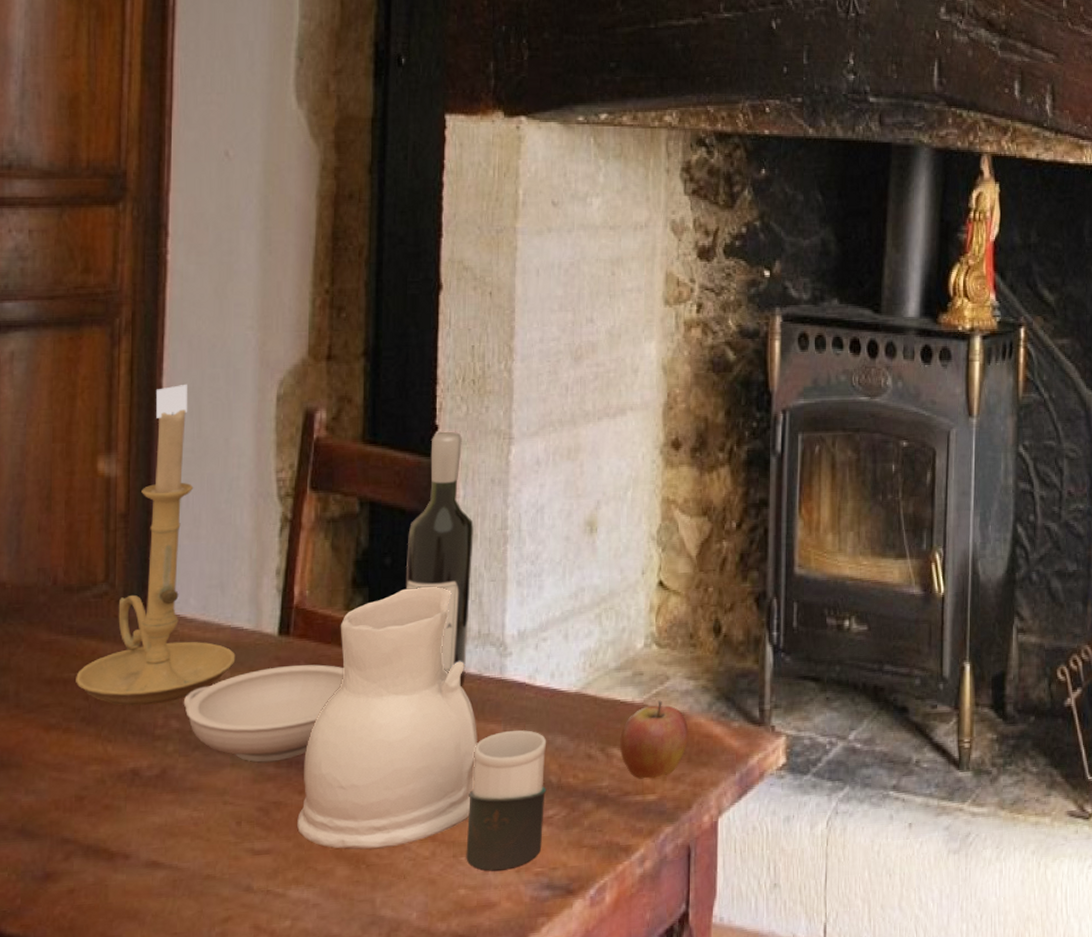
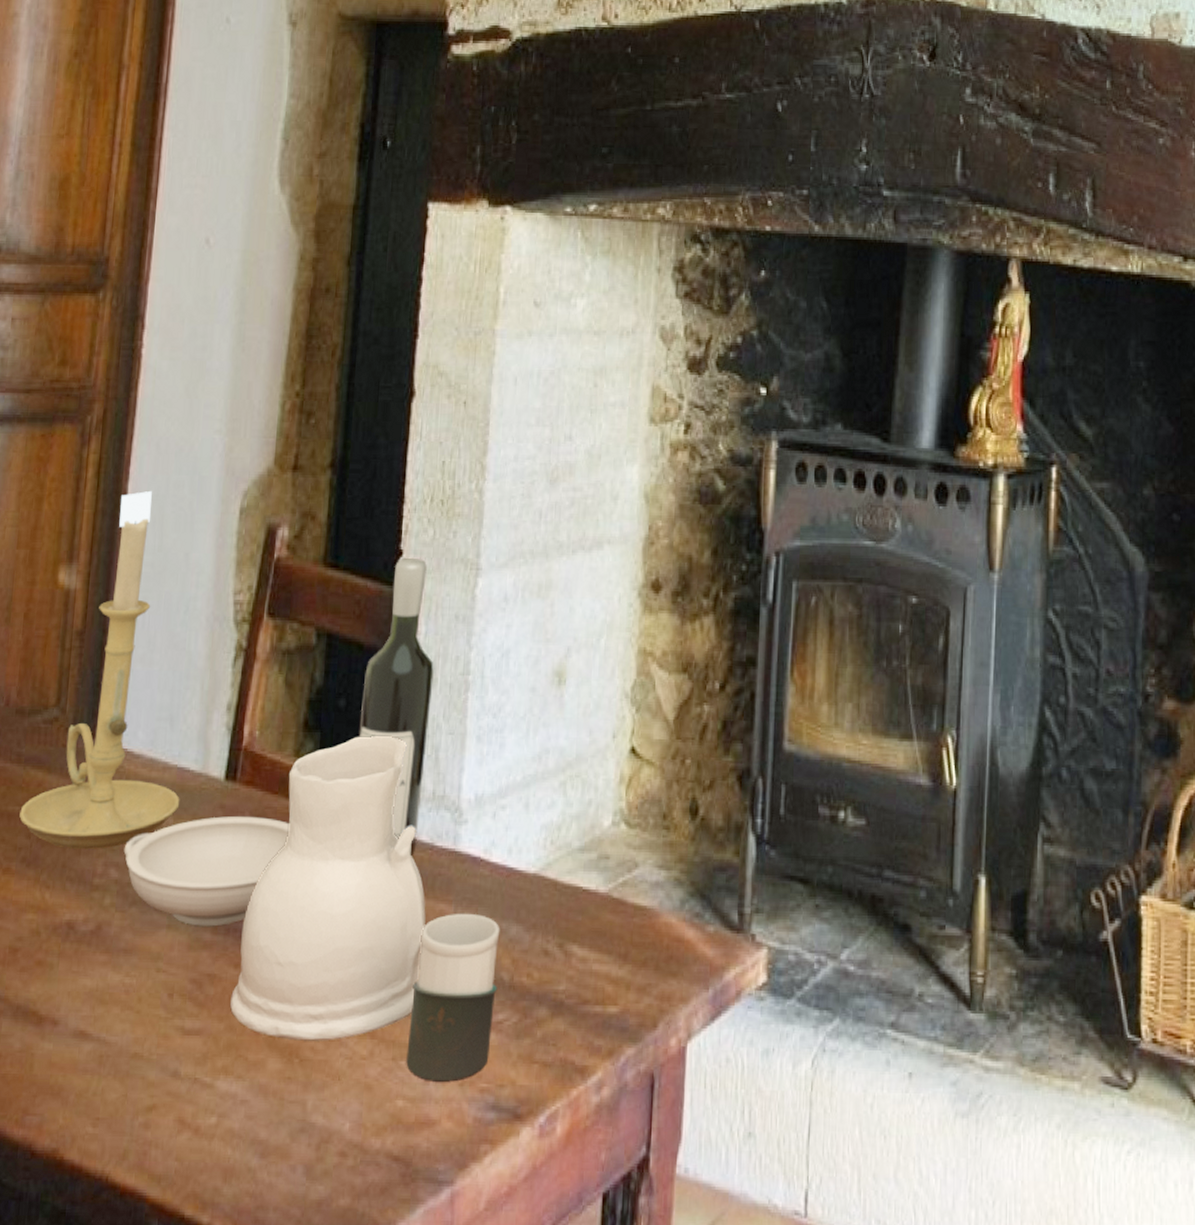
apple: present [620,700,689,779] -> none [580,891,658,986]

